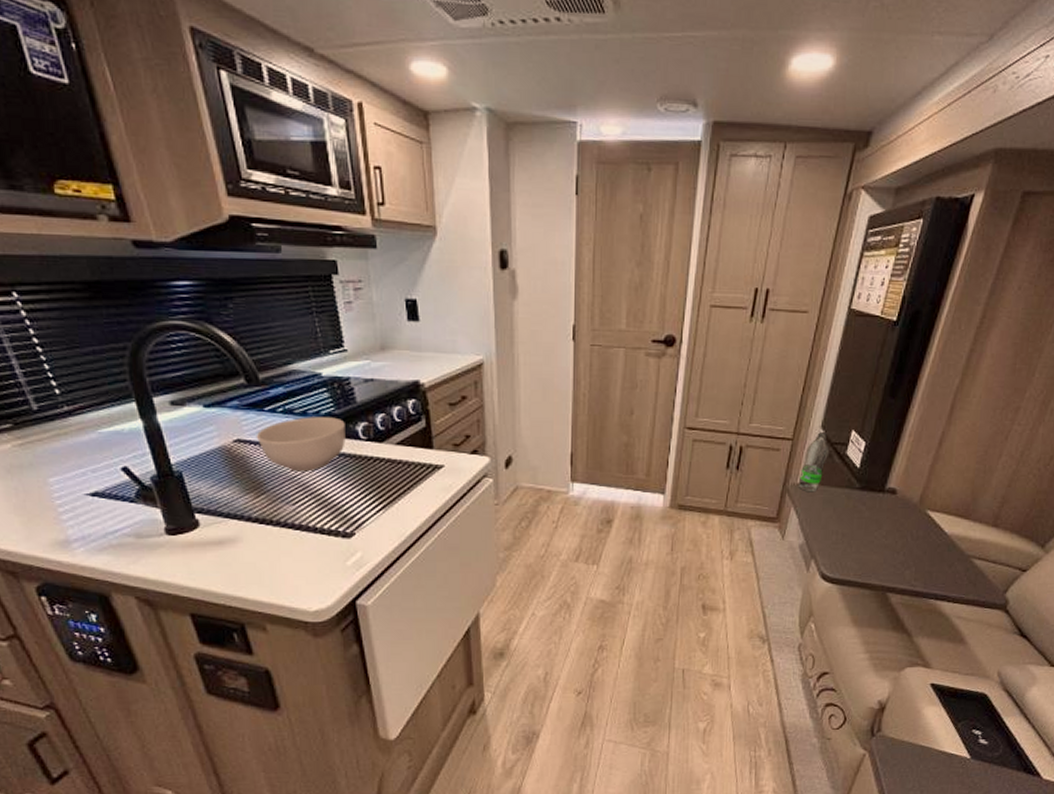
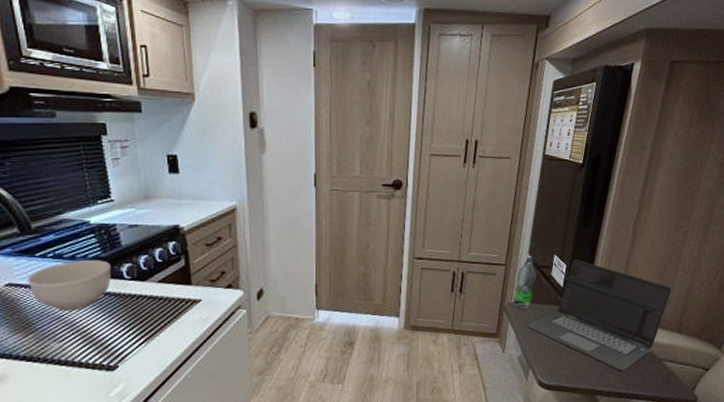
laptop: none [812,436,992,568] -> present [527,259,672,372]

